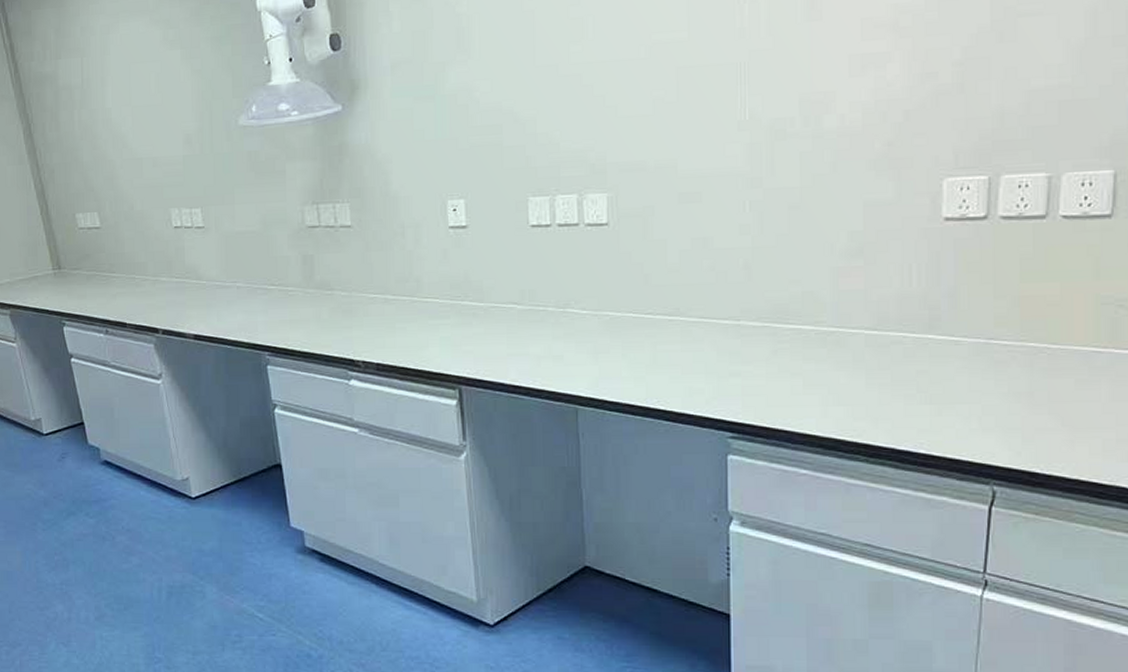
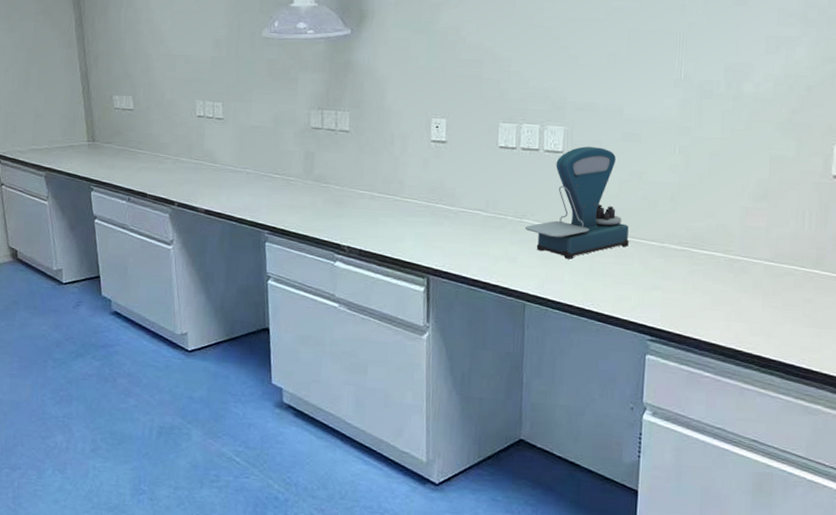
scale: none [570,214,697,351] -> present [525,146,629,259]

